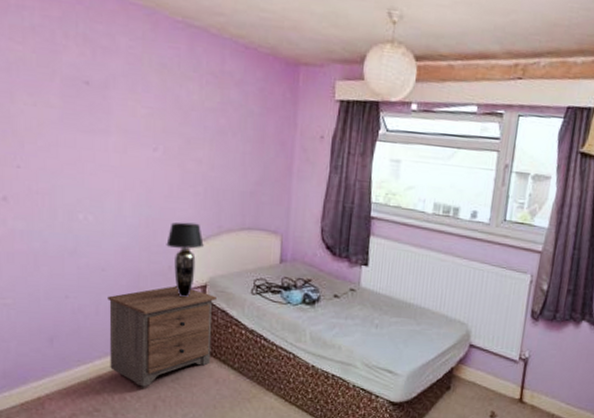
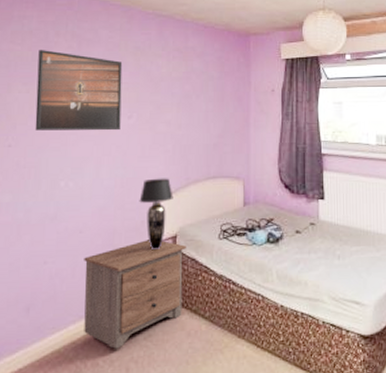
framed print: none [44,53,146,164] -> present [35,50,123,131]

